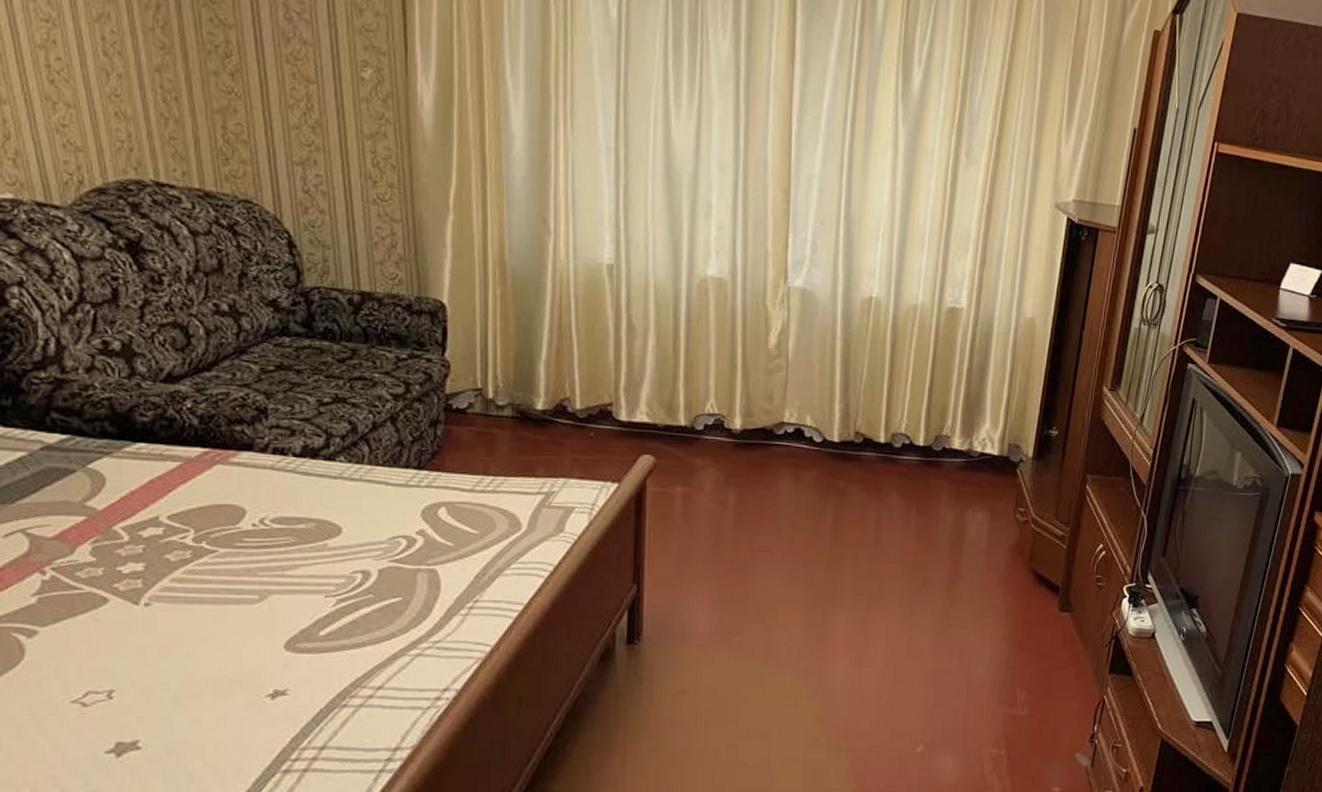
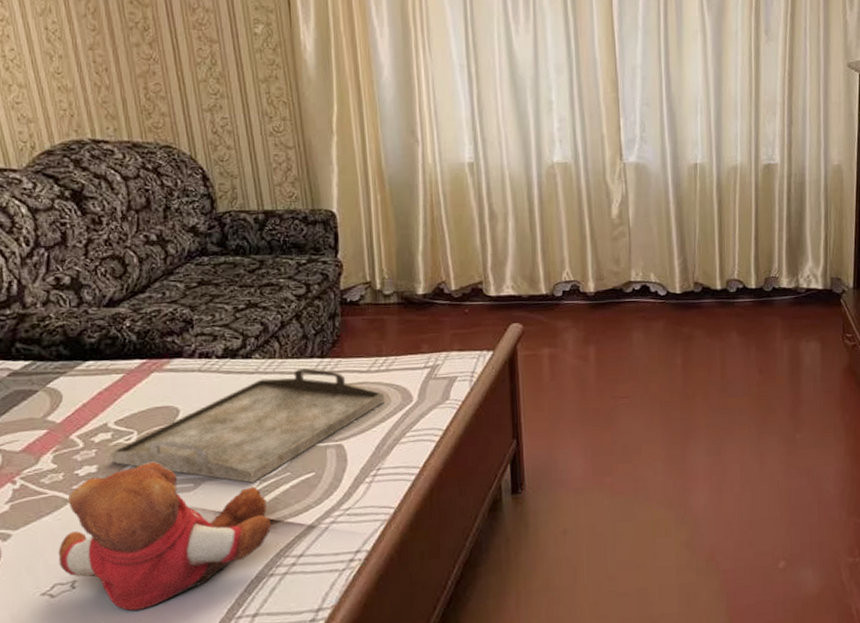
teddy bear: none [93,565,347,731] -> present [58,461,271,611]
serving tray: none [159,478,489,601] -> present [109,367,385,483]

